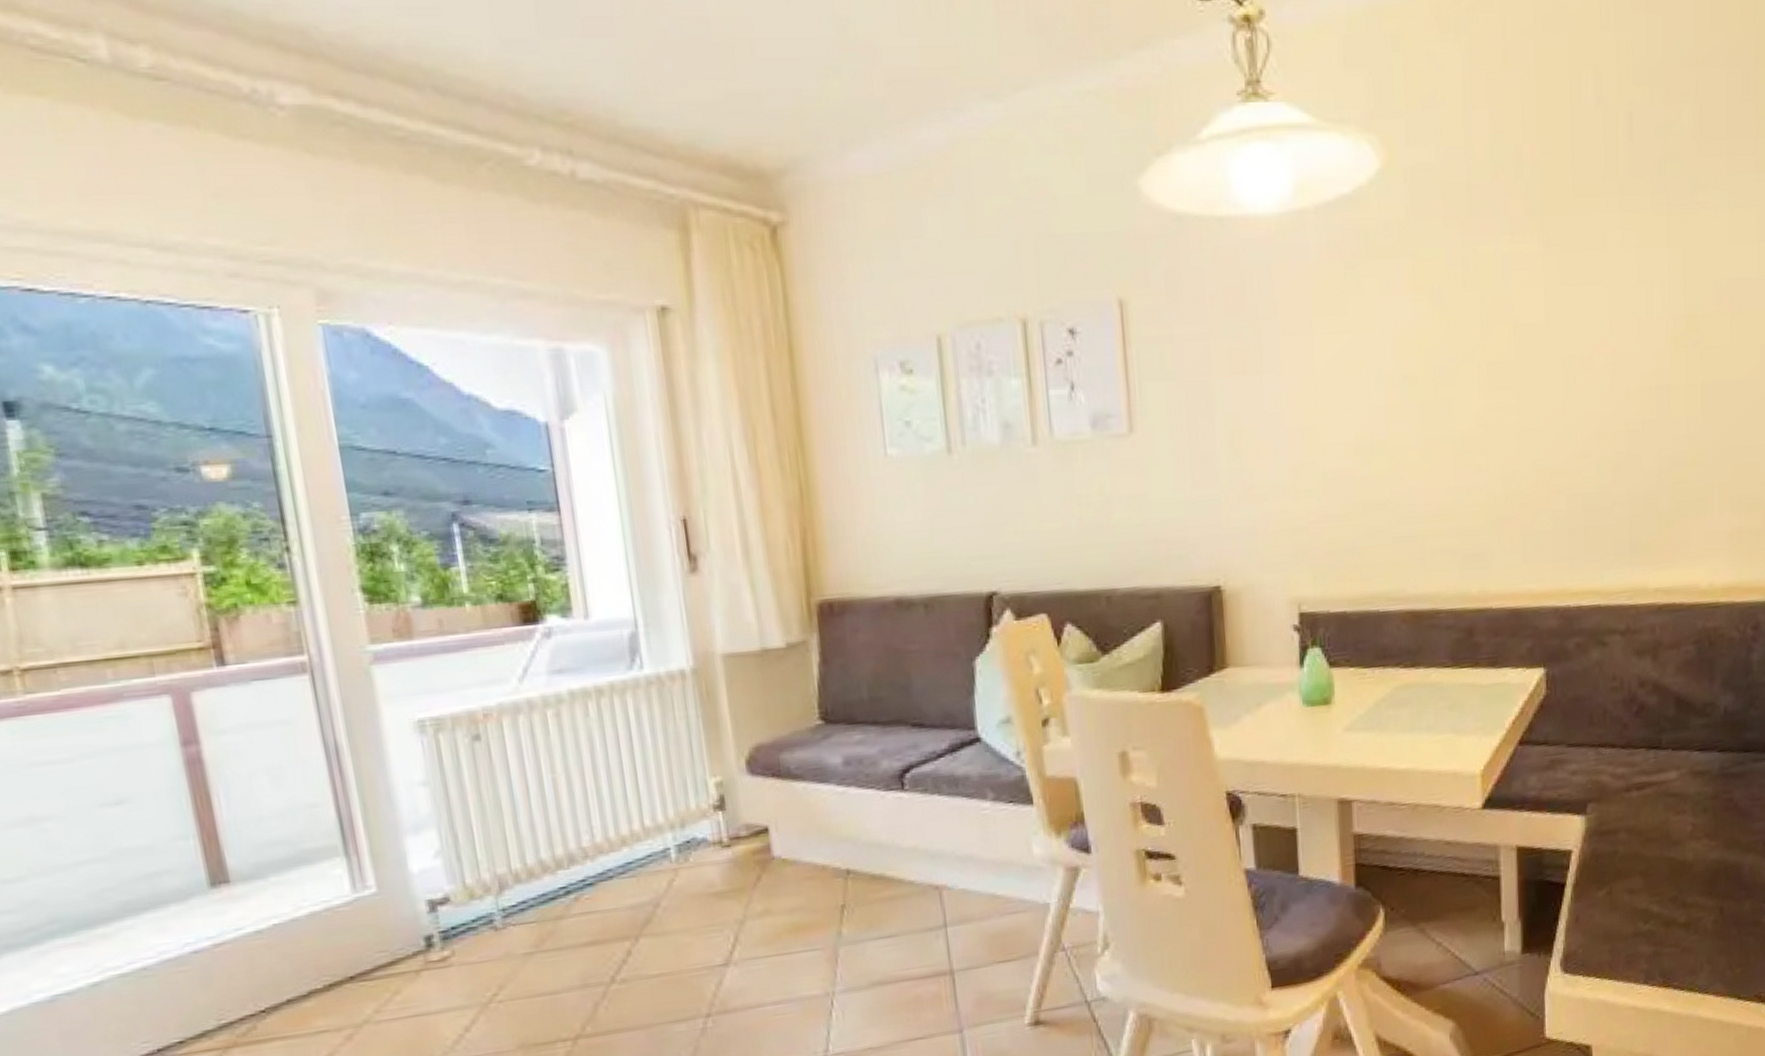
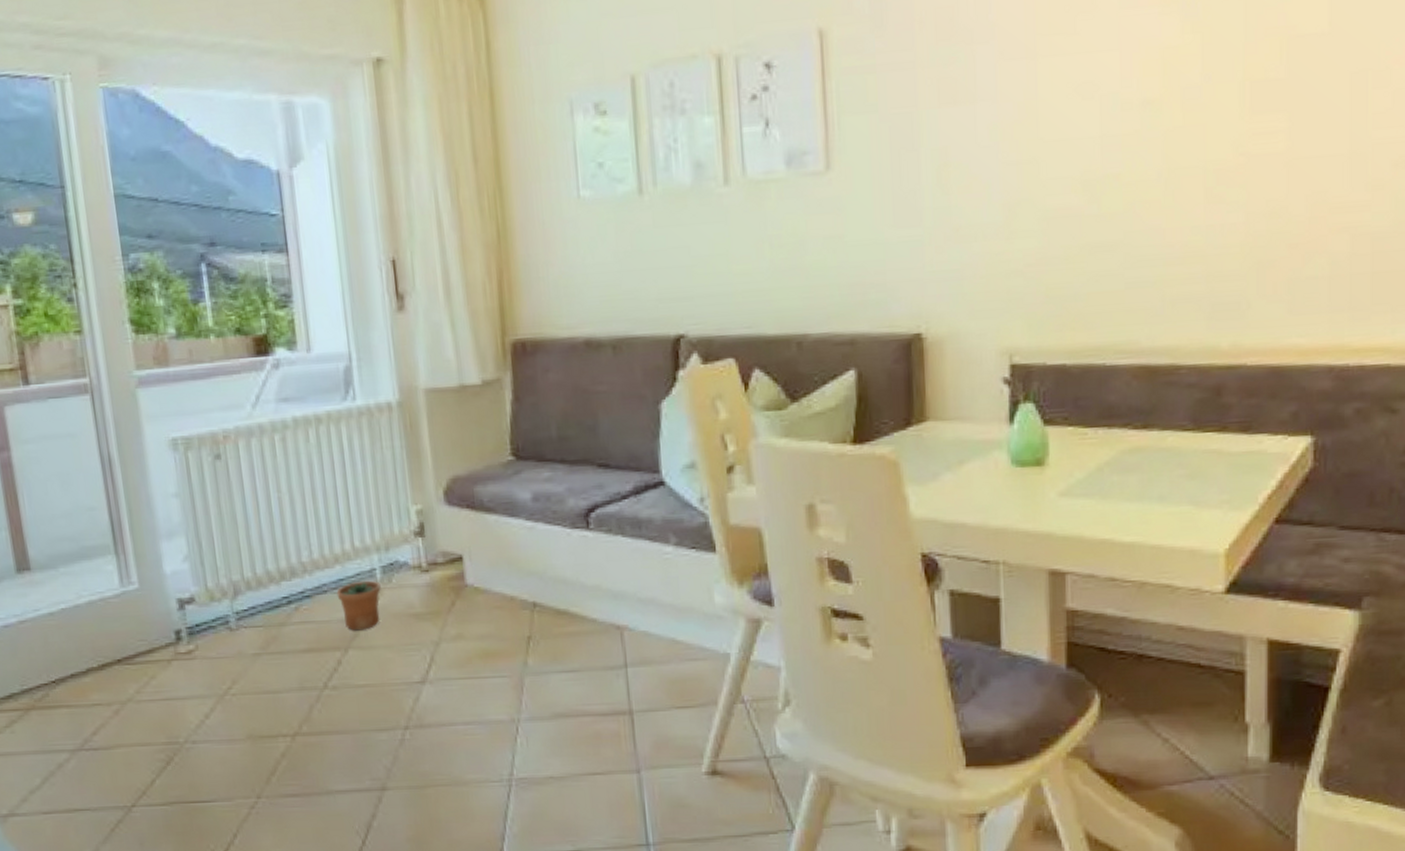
planter: none [624,861,677,917] -> present [336,580,381,631]

